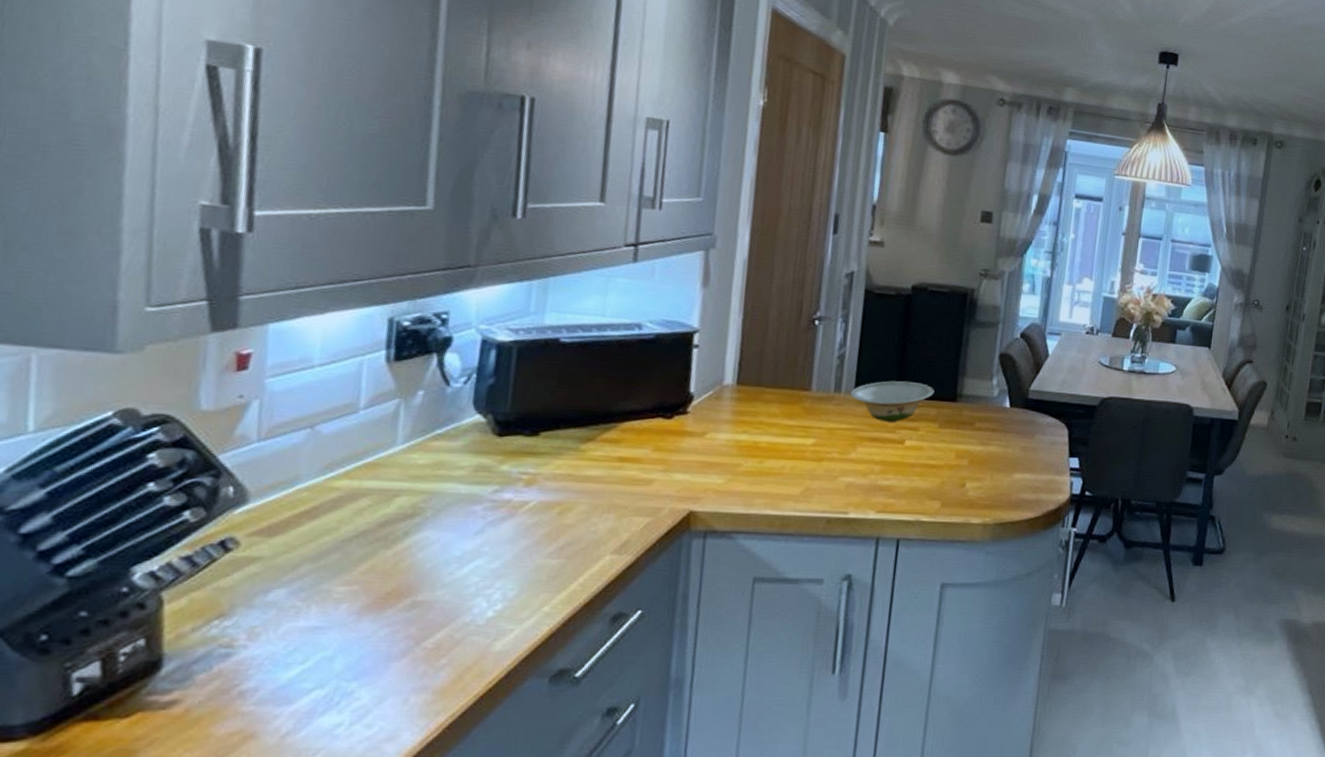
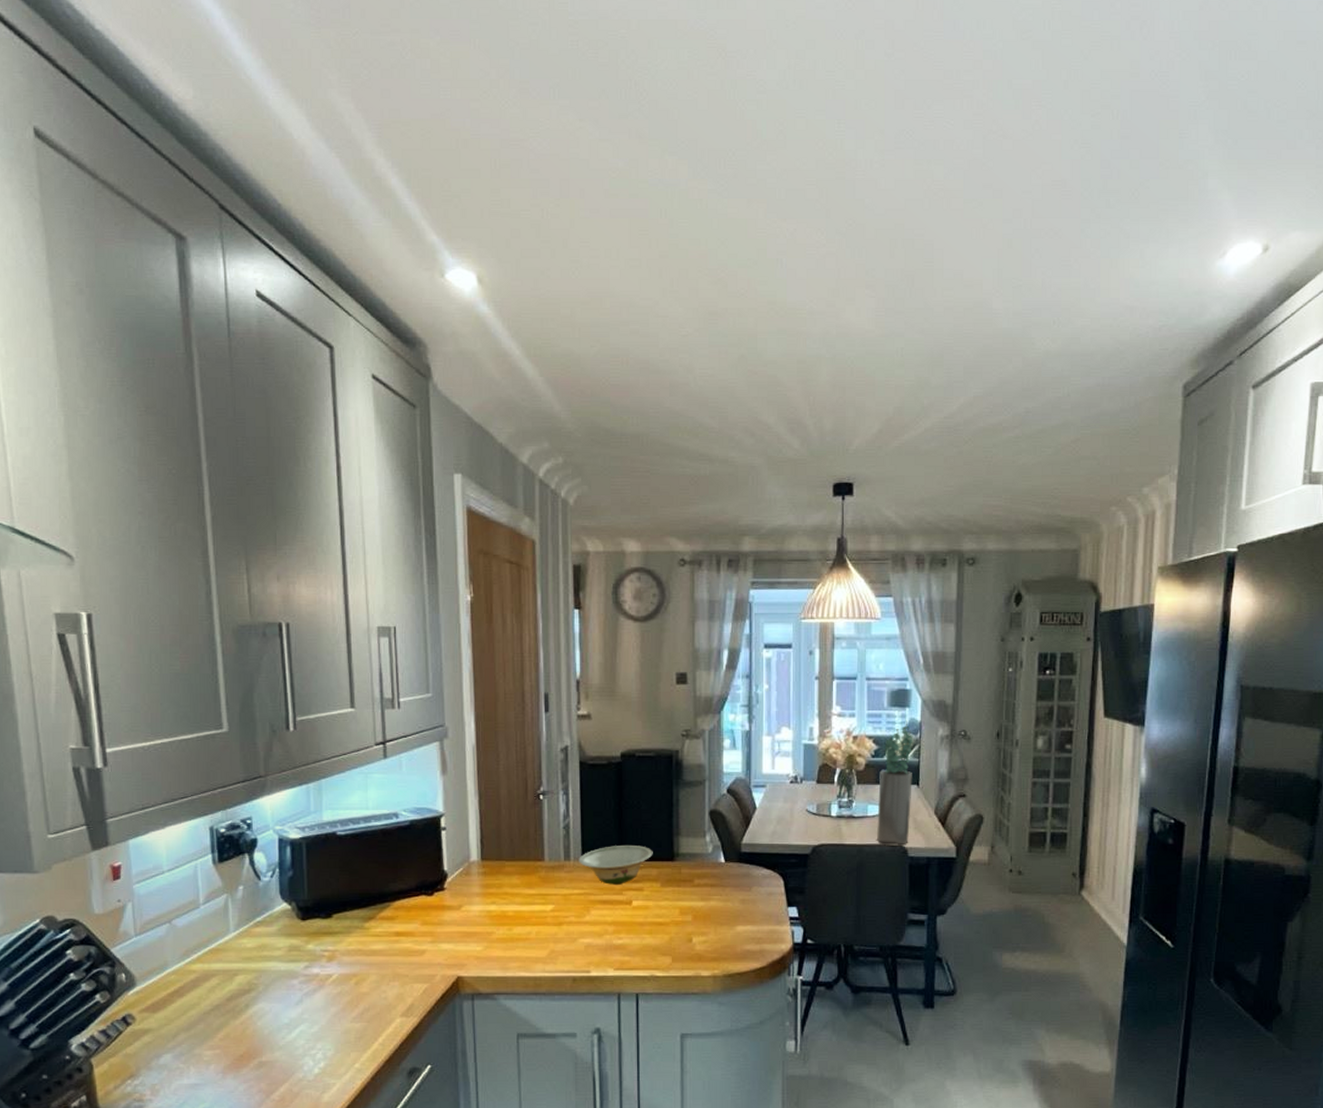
vase: none [1165,285,1210,406] -> present [877,720,913,847]

